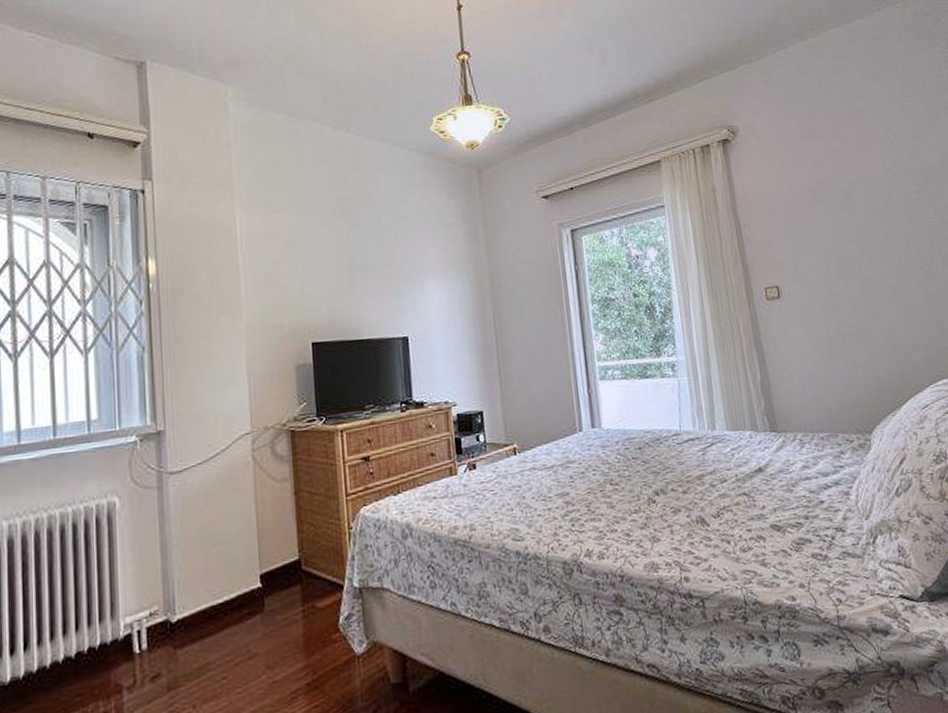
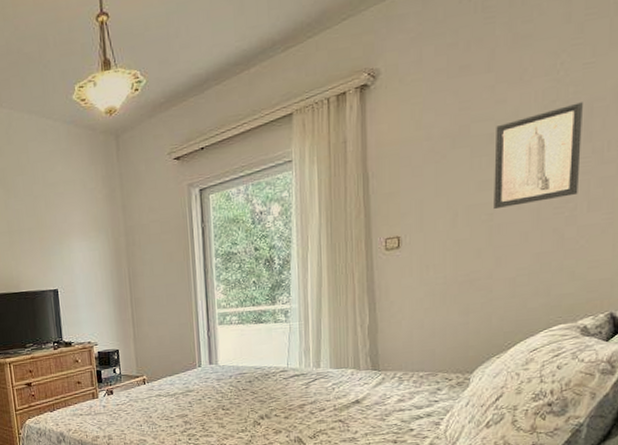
wall art: none [849,169,931,262] -> present [493,102,583,209]

